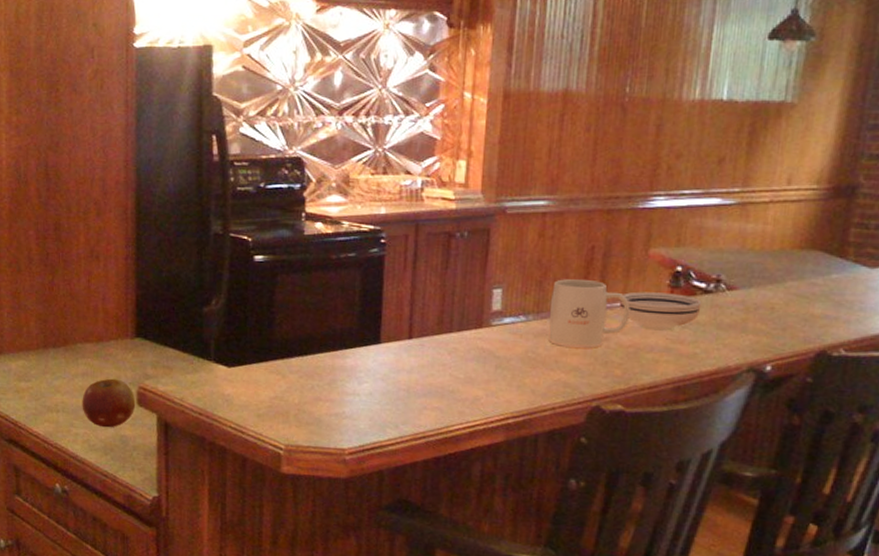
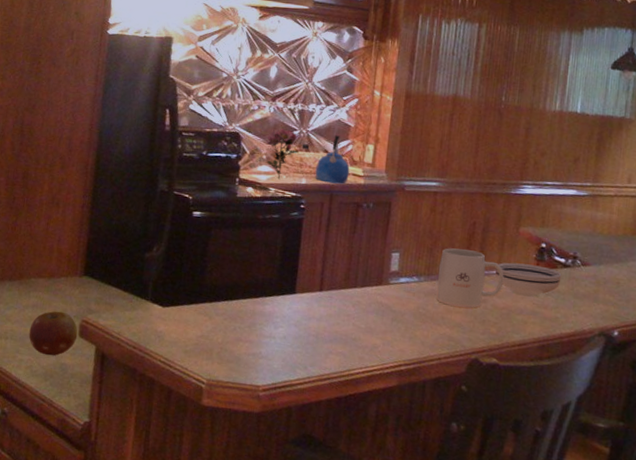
flower bouquet: none [335,148,388,210] -> present [266,128,310,179]
kettle: none [396,152,438,211] -> present [315,135,350,184]

